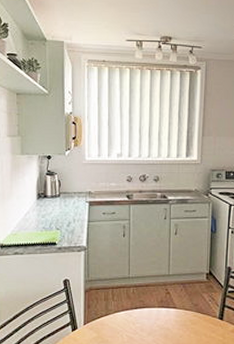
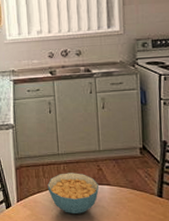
cereal bowl: none [116,296,166,335] -> present [47,173,100,213]

